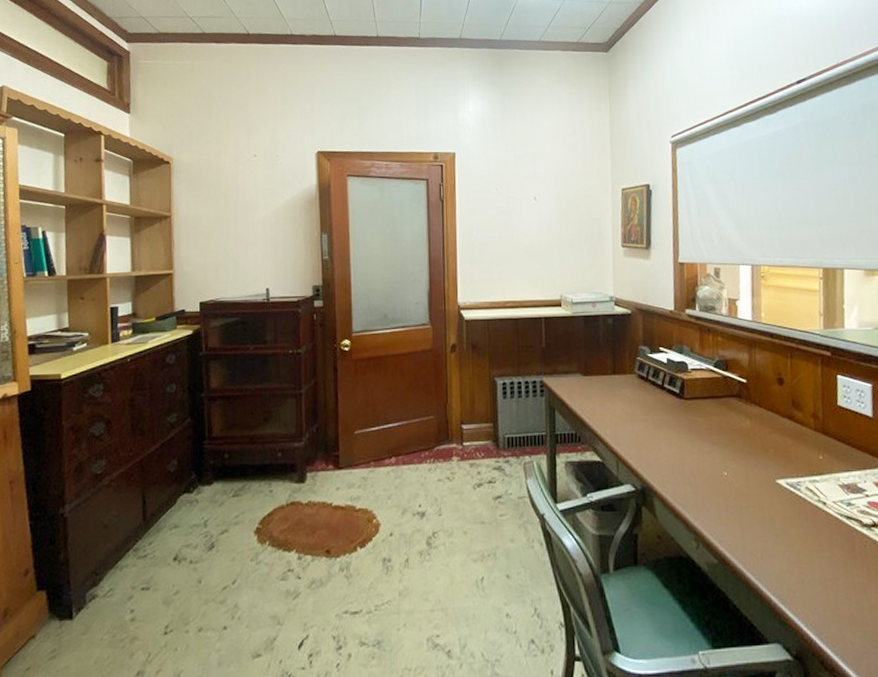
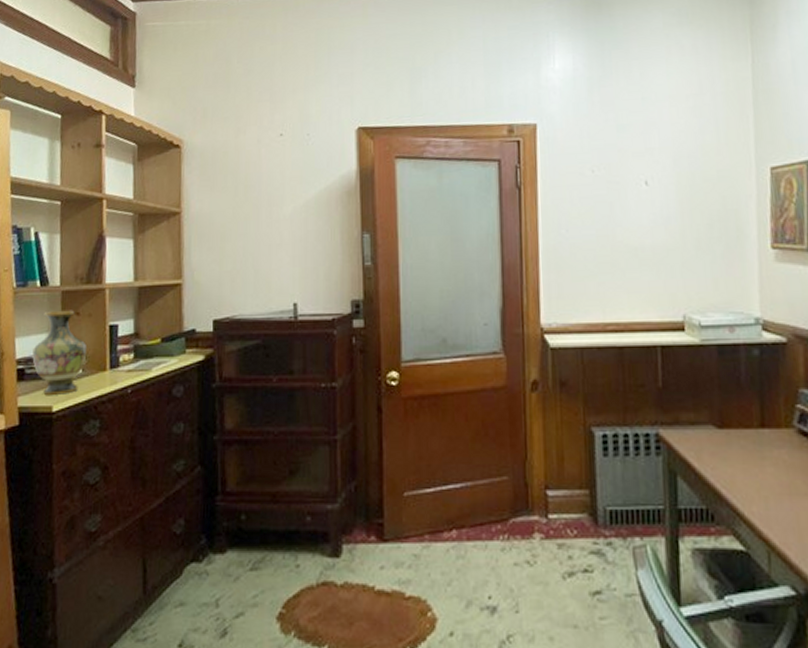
vase: none [42,295,91,365] -> present [32,310,87,395]

